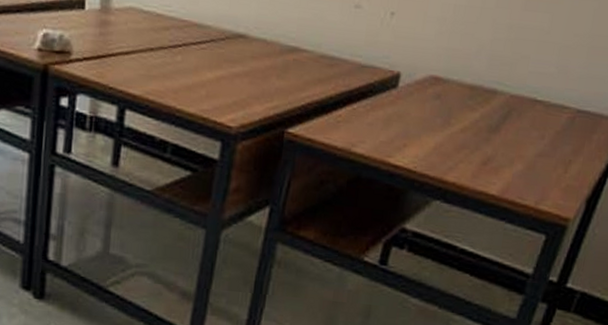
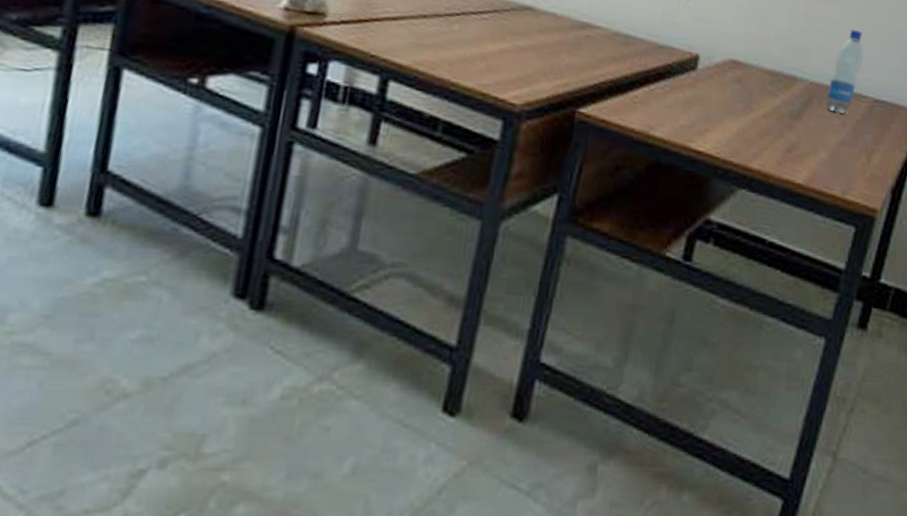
bottle: none [524,38,570,127] -> present [825,30,863,115]

